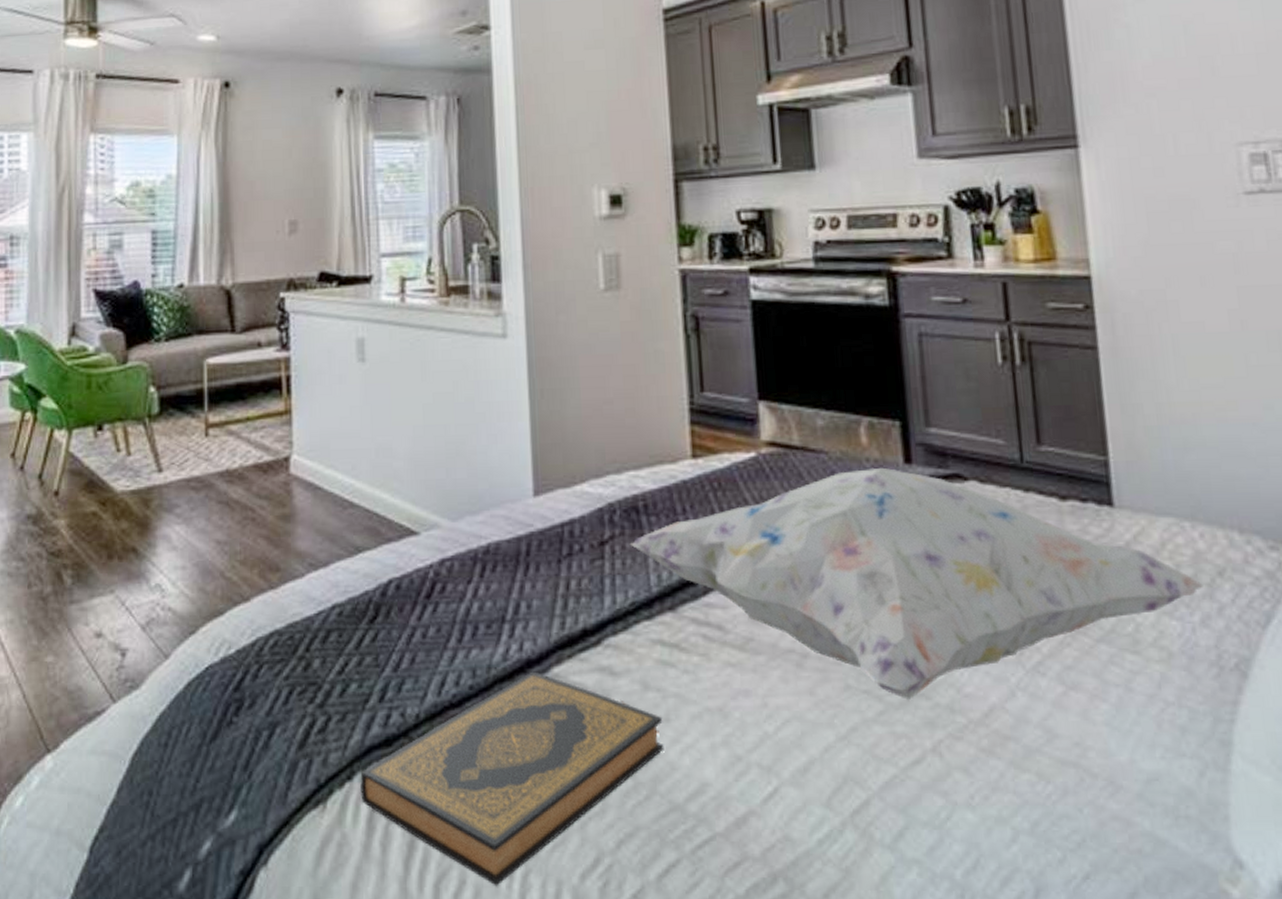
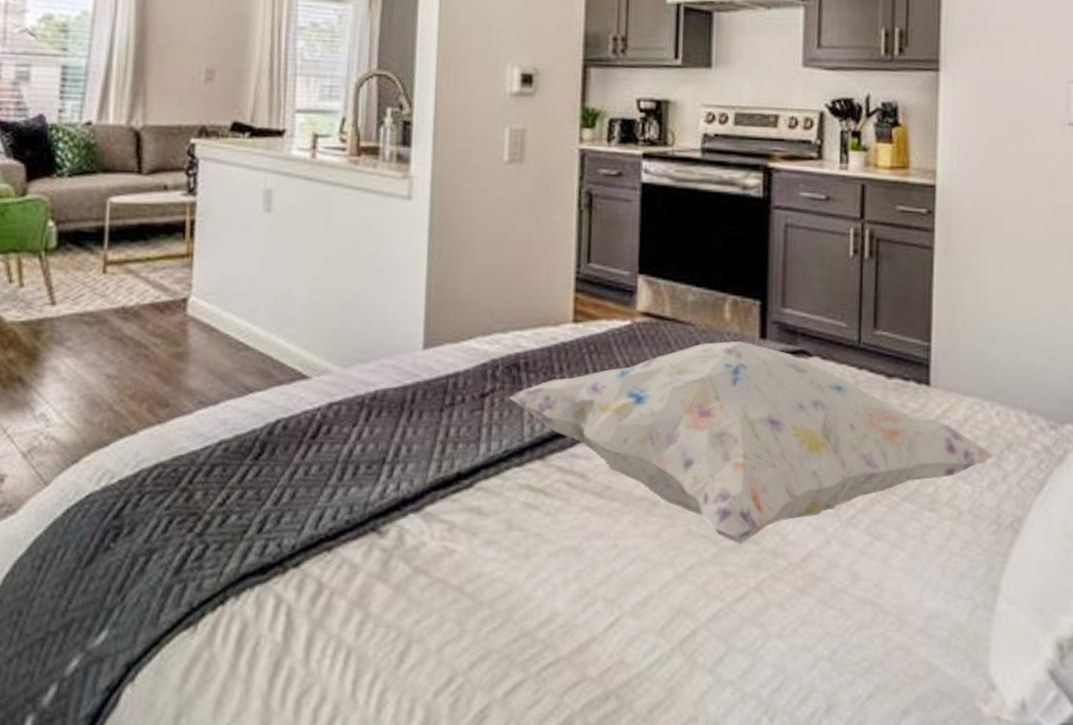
hardback book: present [360,671,664,886] -> none [232,509,523,702]

